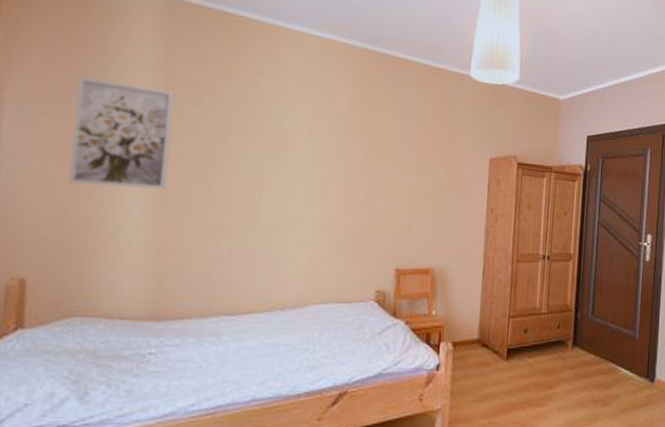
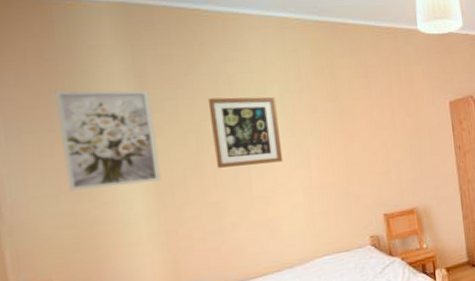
wall art: none [227,111,305,192] -> present [207,96,284,168]

